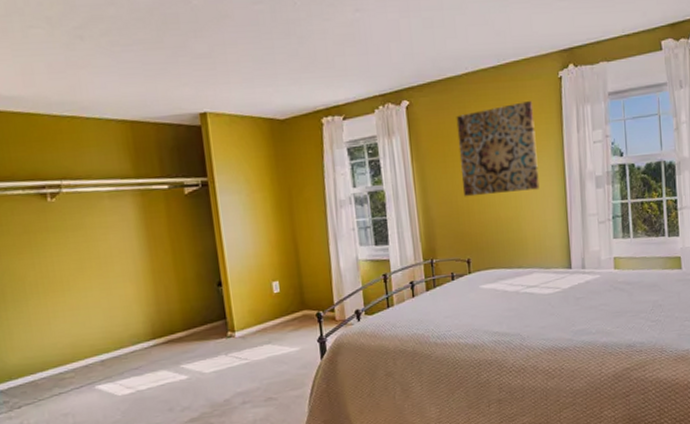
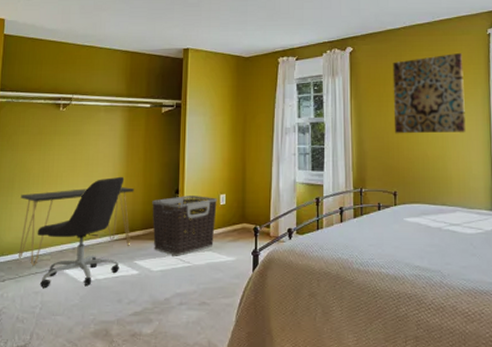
desk: none [18,285,172,387] -> present [19,187,135,266]
office chair: none [50,273,164,408] -> present [37,176,125,288]
clothes hamper: none [191,285,273,355] -> present [152,196,217,256]

